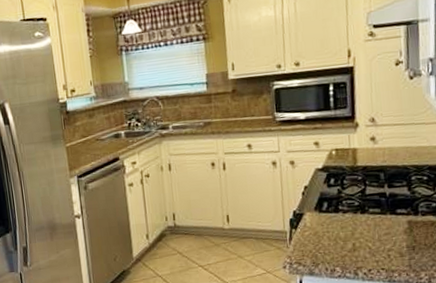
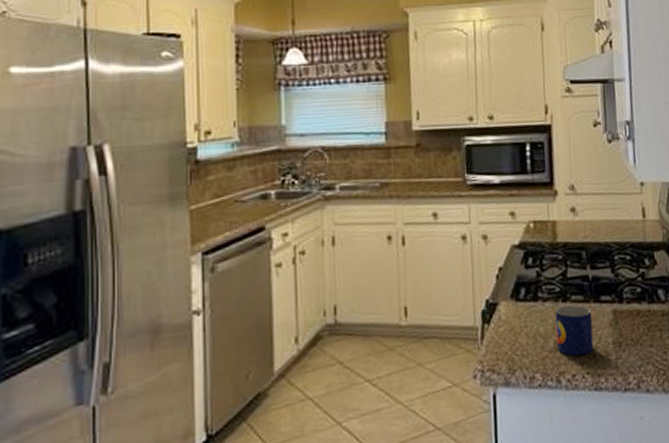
mug: none [353,215,389,256] -> present [554,304,594,357]

